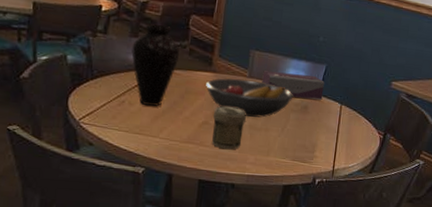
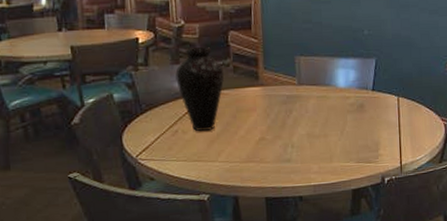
fruit bowl: present [206,78,294,118] -> none [256,87,347,125]
jar: present [212,105,246,150] -> none [269,117,302,163]
tissue box: present [262,70,325,100] -> none [311,72,378,97]

